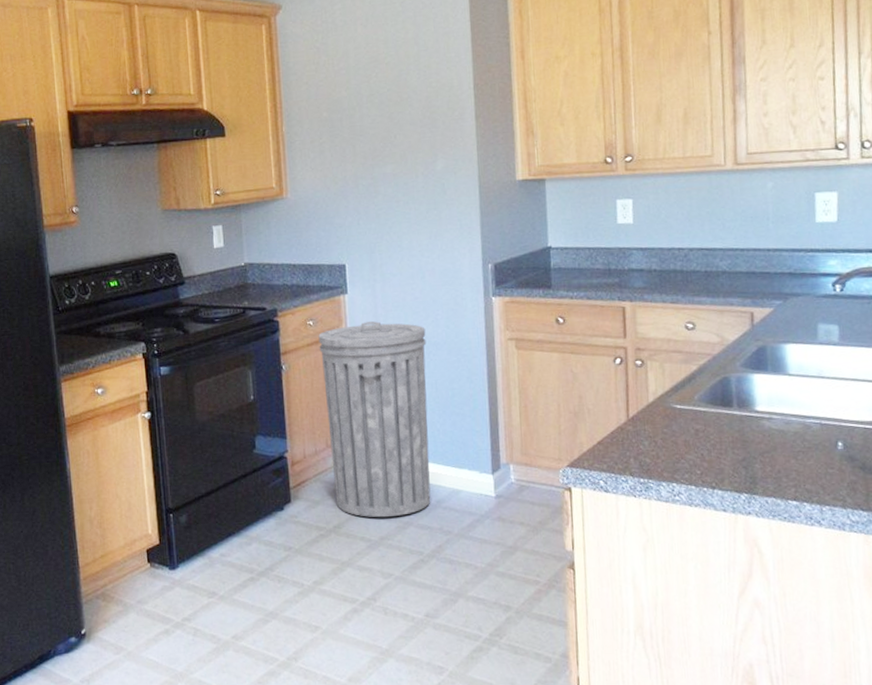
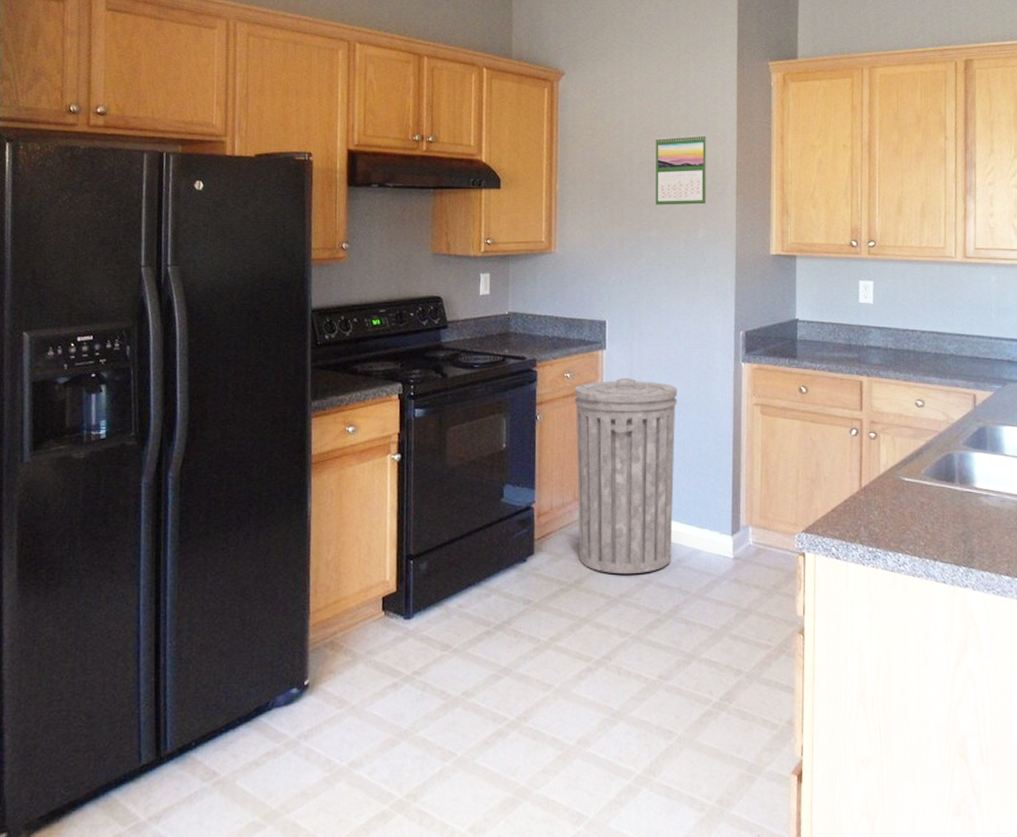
calendar: none [384,57,443,139] -> present [656,134,707,205]

